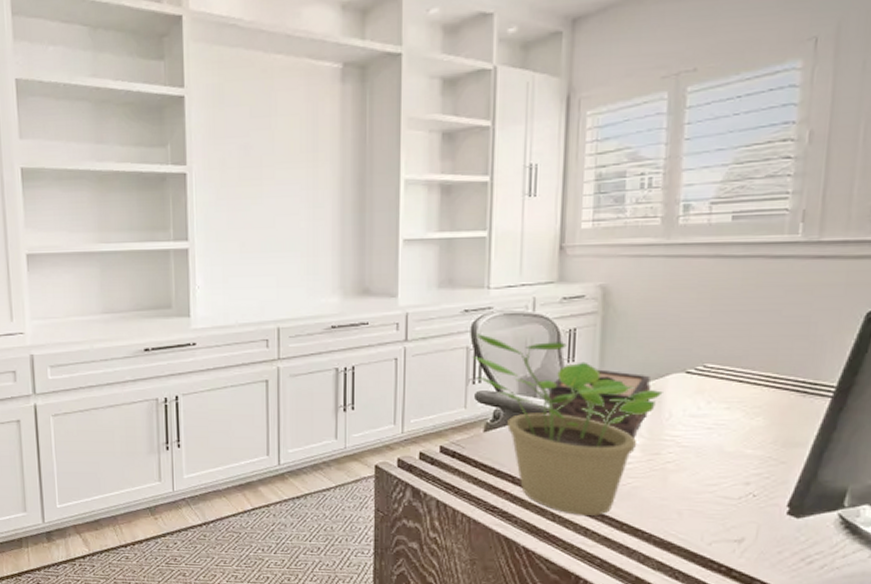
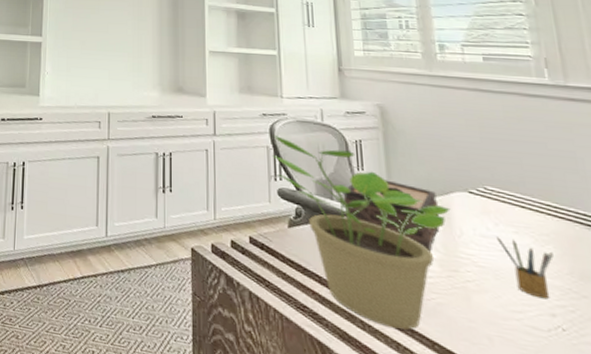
pencil box: none [706,415,761,470] -> present [497,237,554,300]

